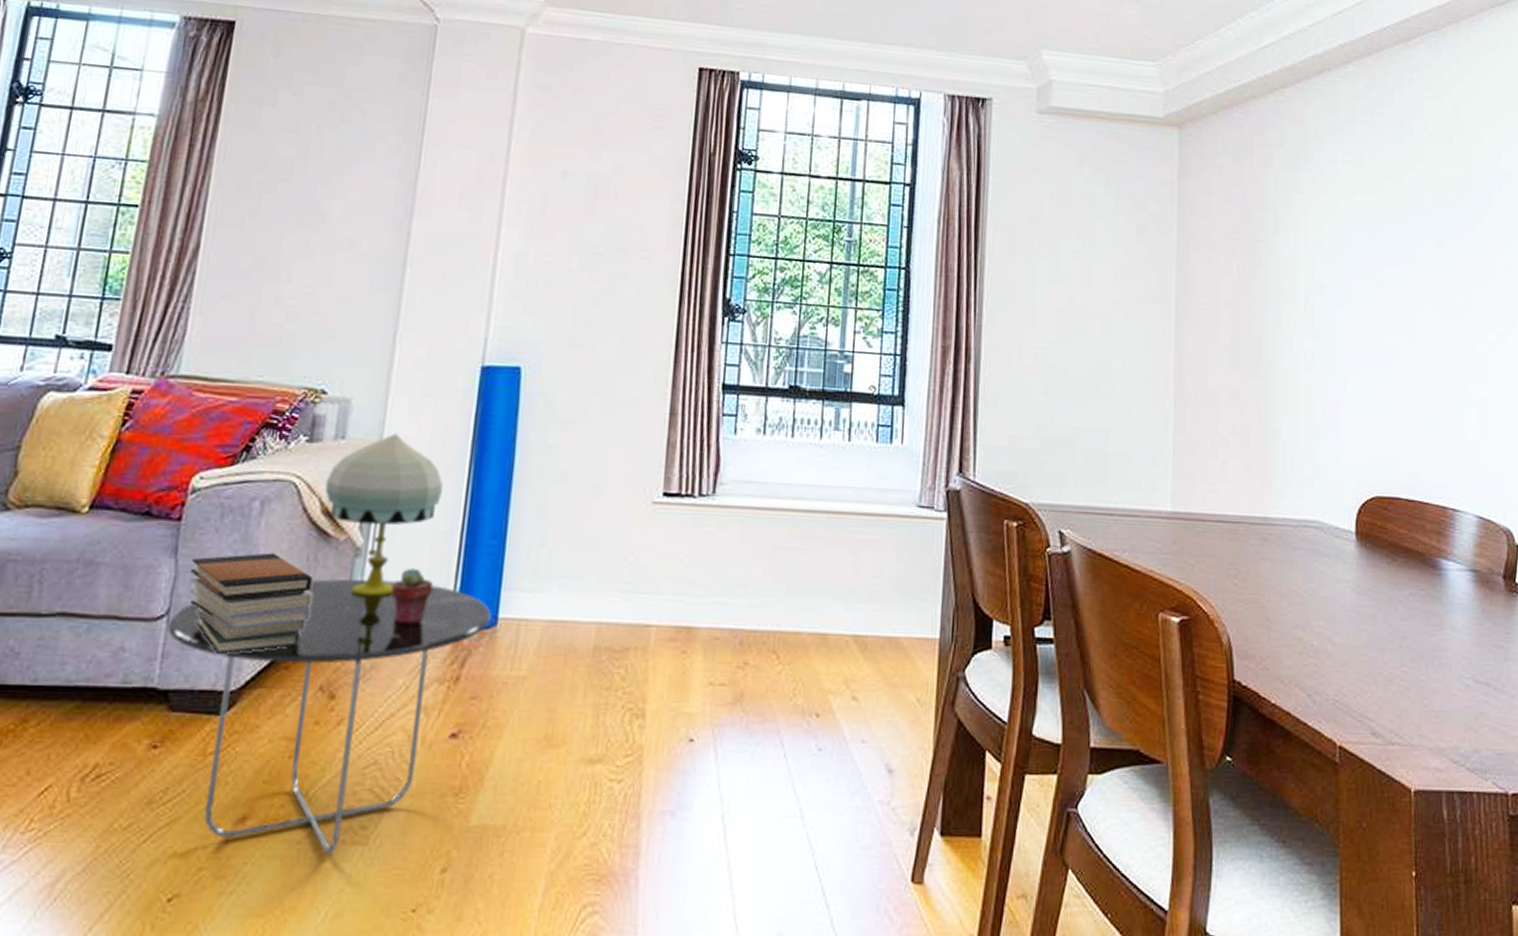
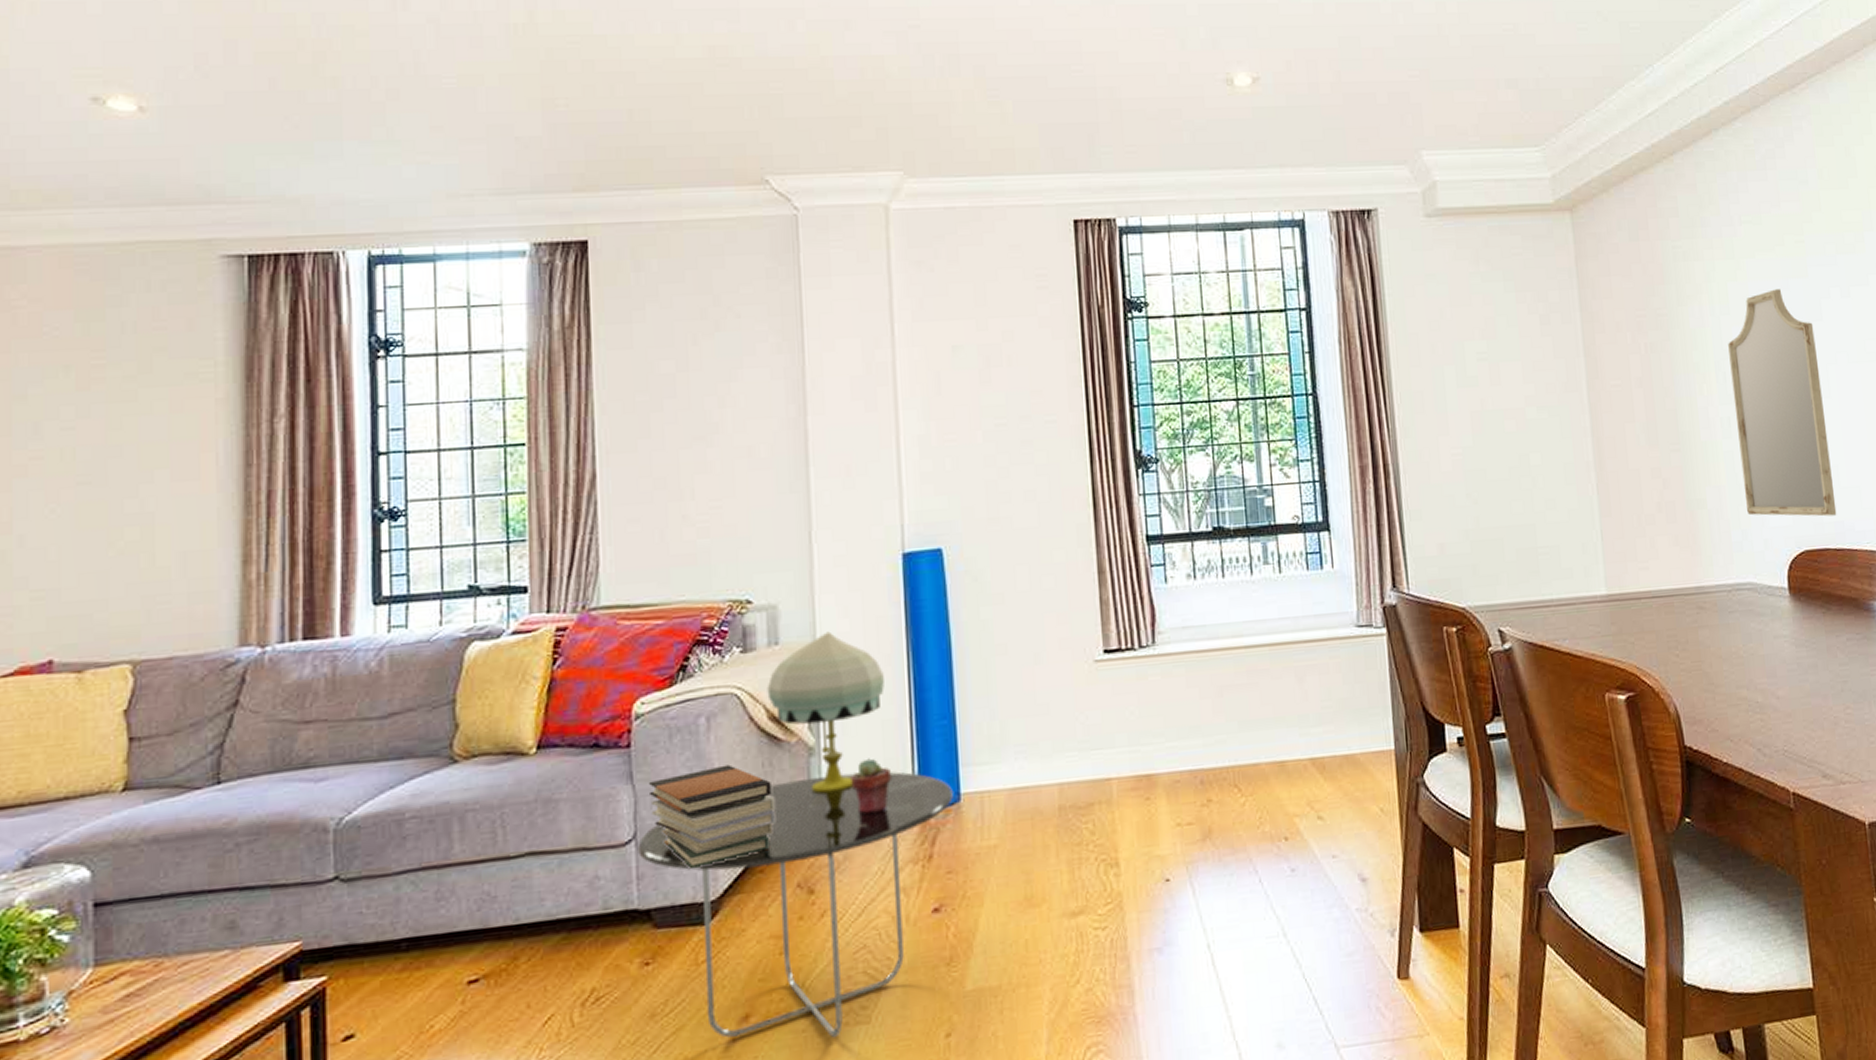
home mirror: none [1319,231,1412,466] -> present [1728,289,1837,517]

